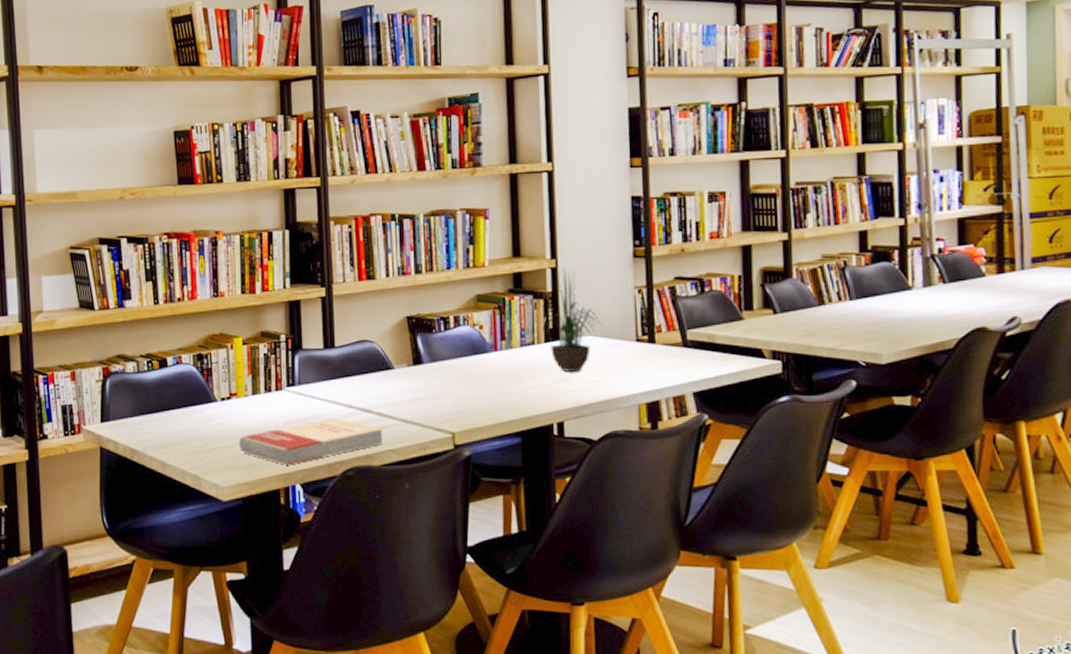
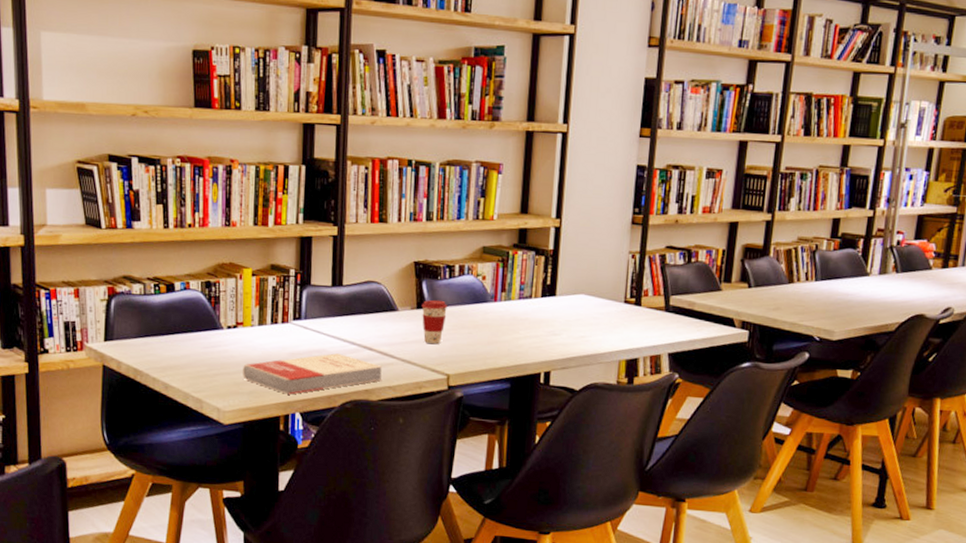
coffee cup: none [418,354,446,400] -> present [421,299,447,344]
potted plant: present [541,268,601,372] -> none [540,228,595,327]

